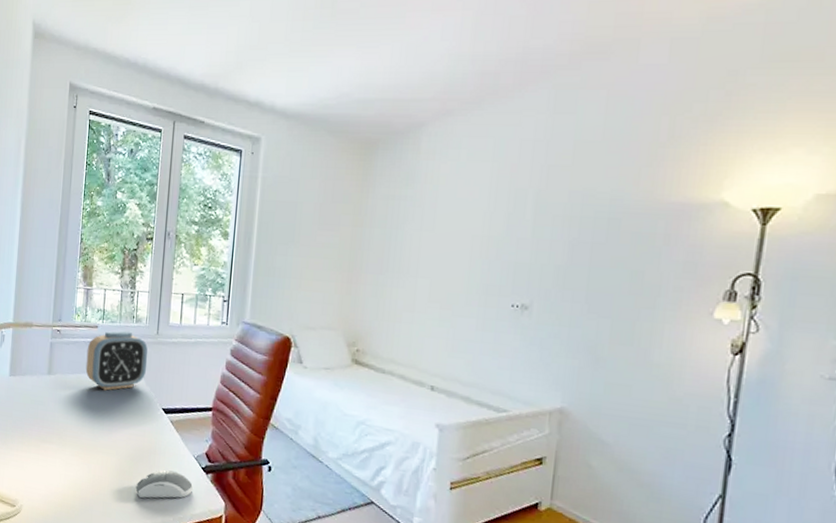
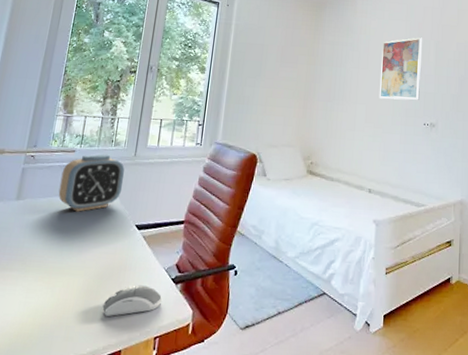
wall art: none [448,185,515,273] -> present [378,37,422,100]

